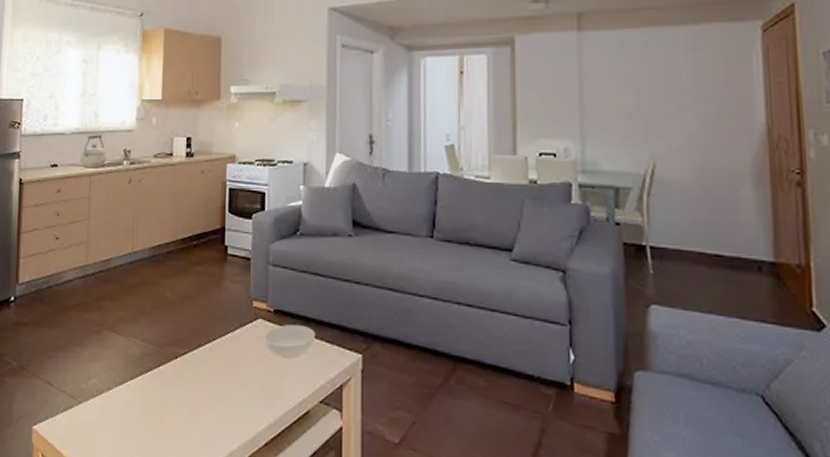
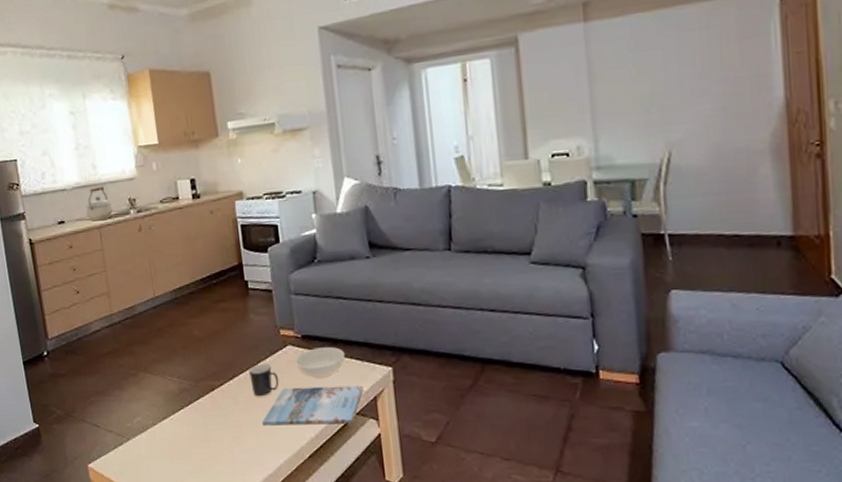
mug: none [215,335,245,374] -> present [249,363,280,399]
magazine: none [222,364,330,411] -> present [262,385,363,424]

